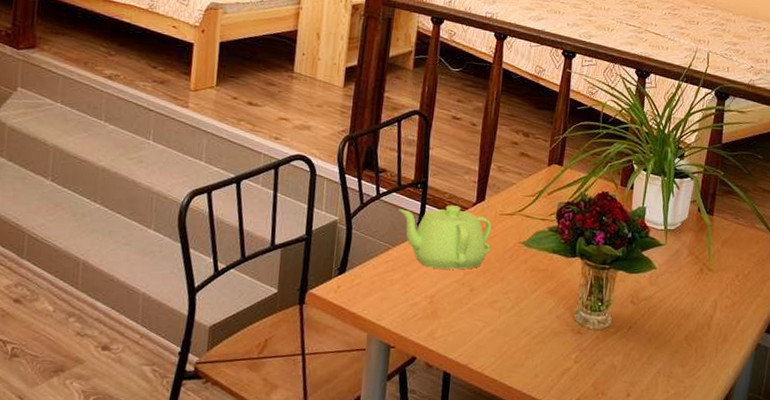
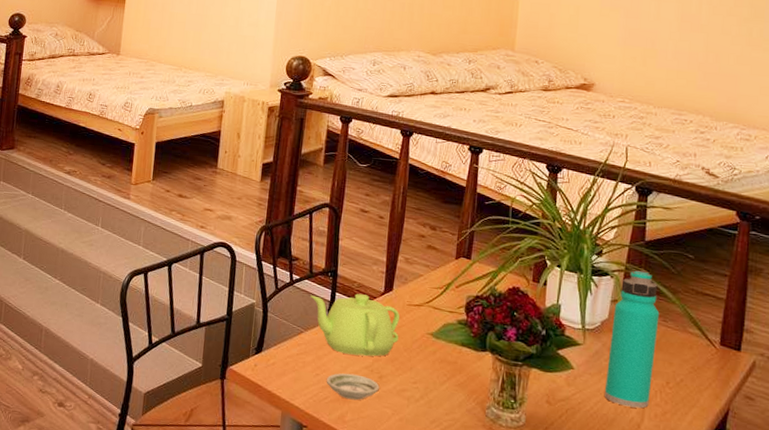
saucer: none [415,288,471,316] -> present [326,373,379,401]
water bottle: none [682,171,732,302] -> present [604,270,660,409]

